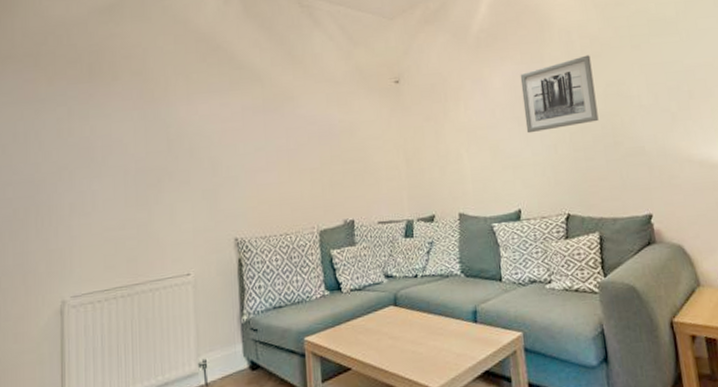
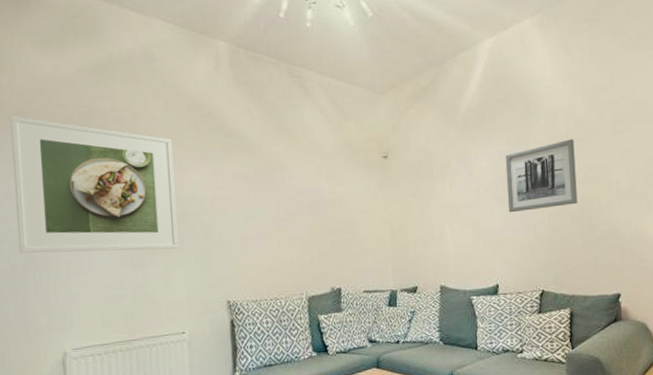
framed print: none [20,58,185,196] -> present [10,116,178,253]

